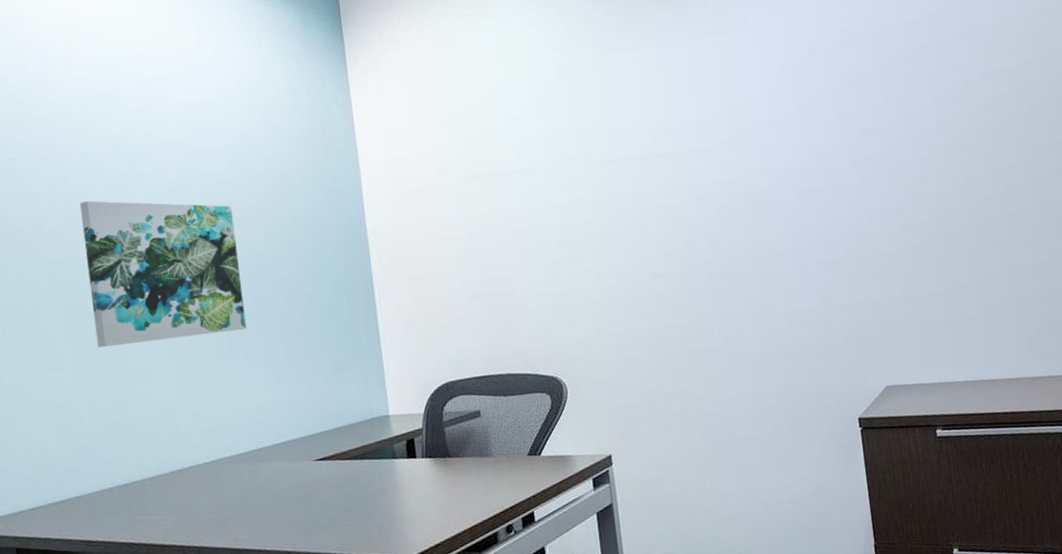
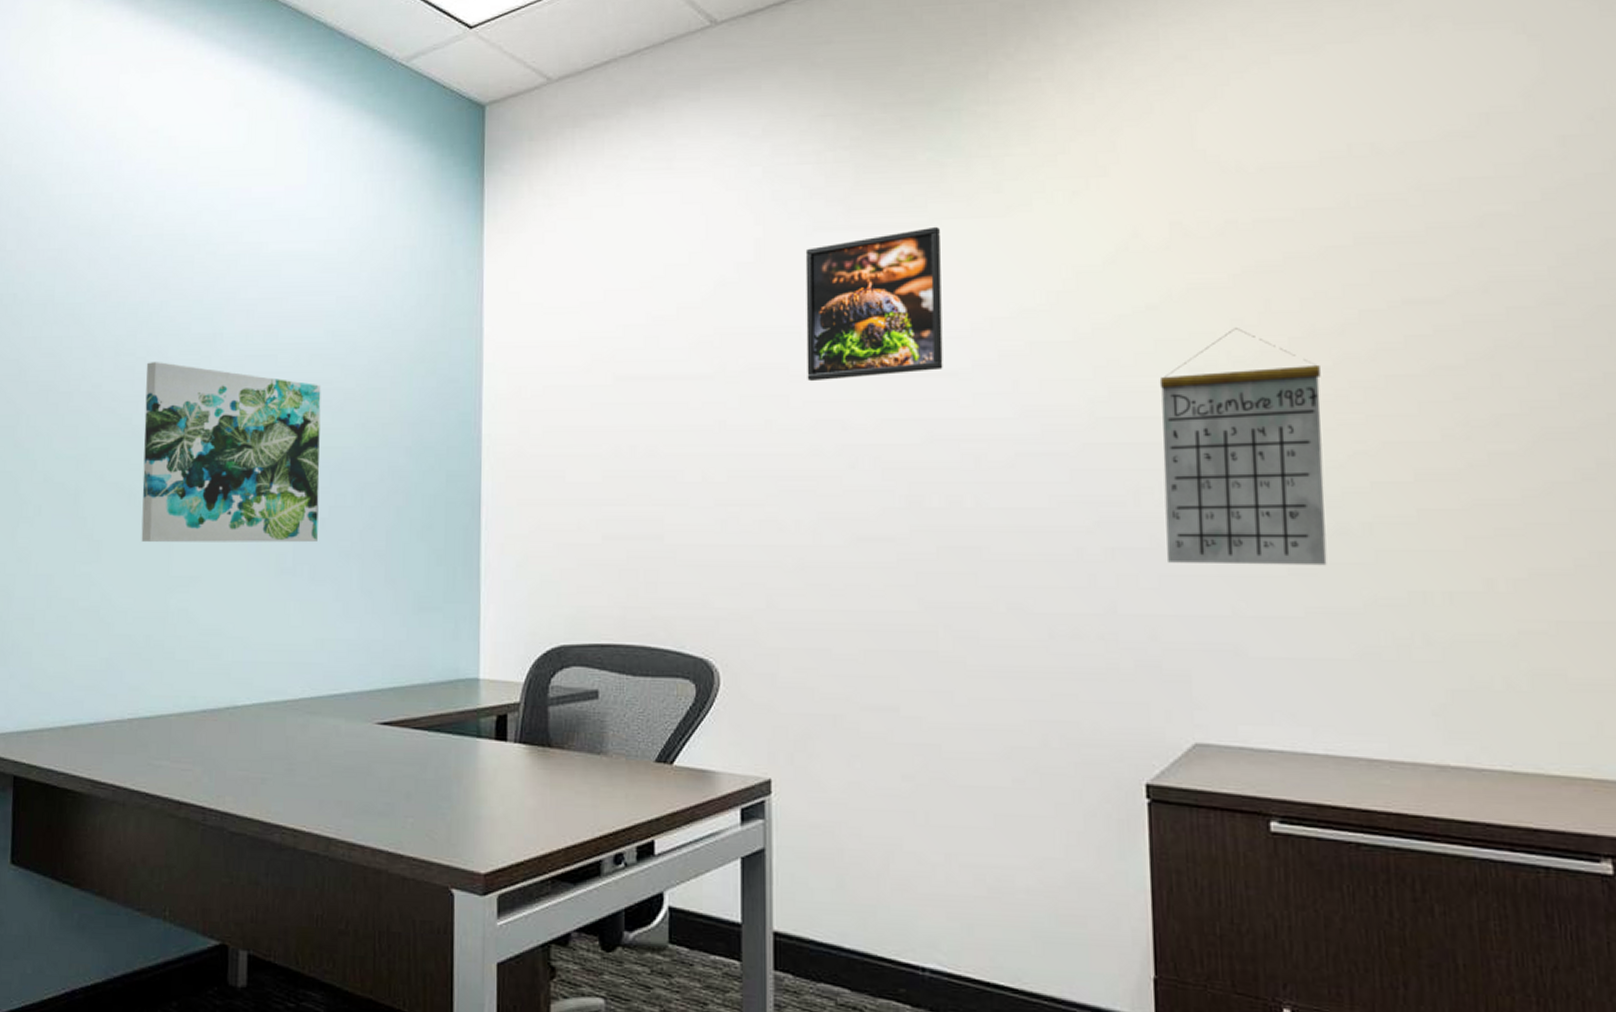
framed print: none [594,43,699,166] -> present [805,226,943,382]
calendar: none [843,100,958,267] -> present [1159,328,1327,566]

